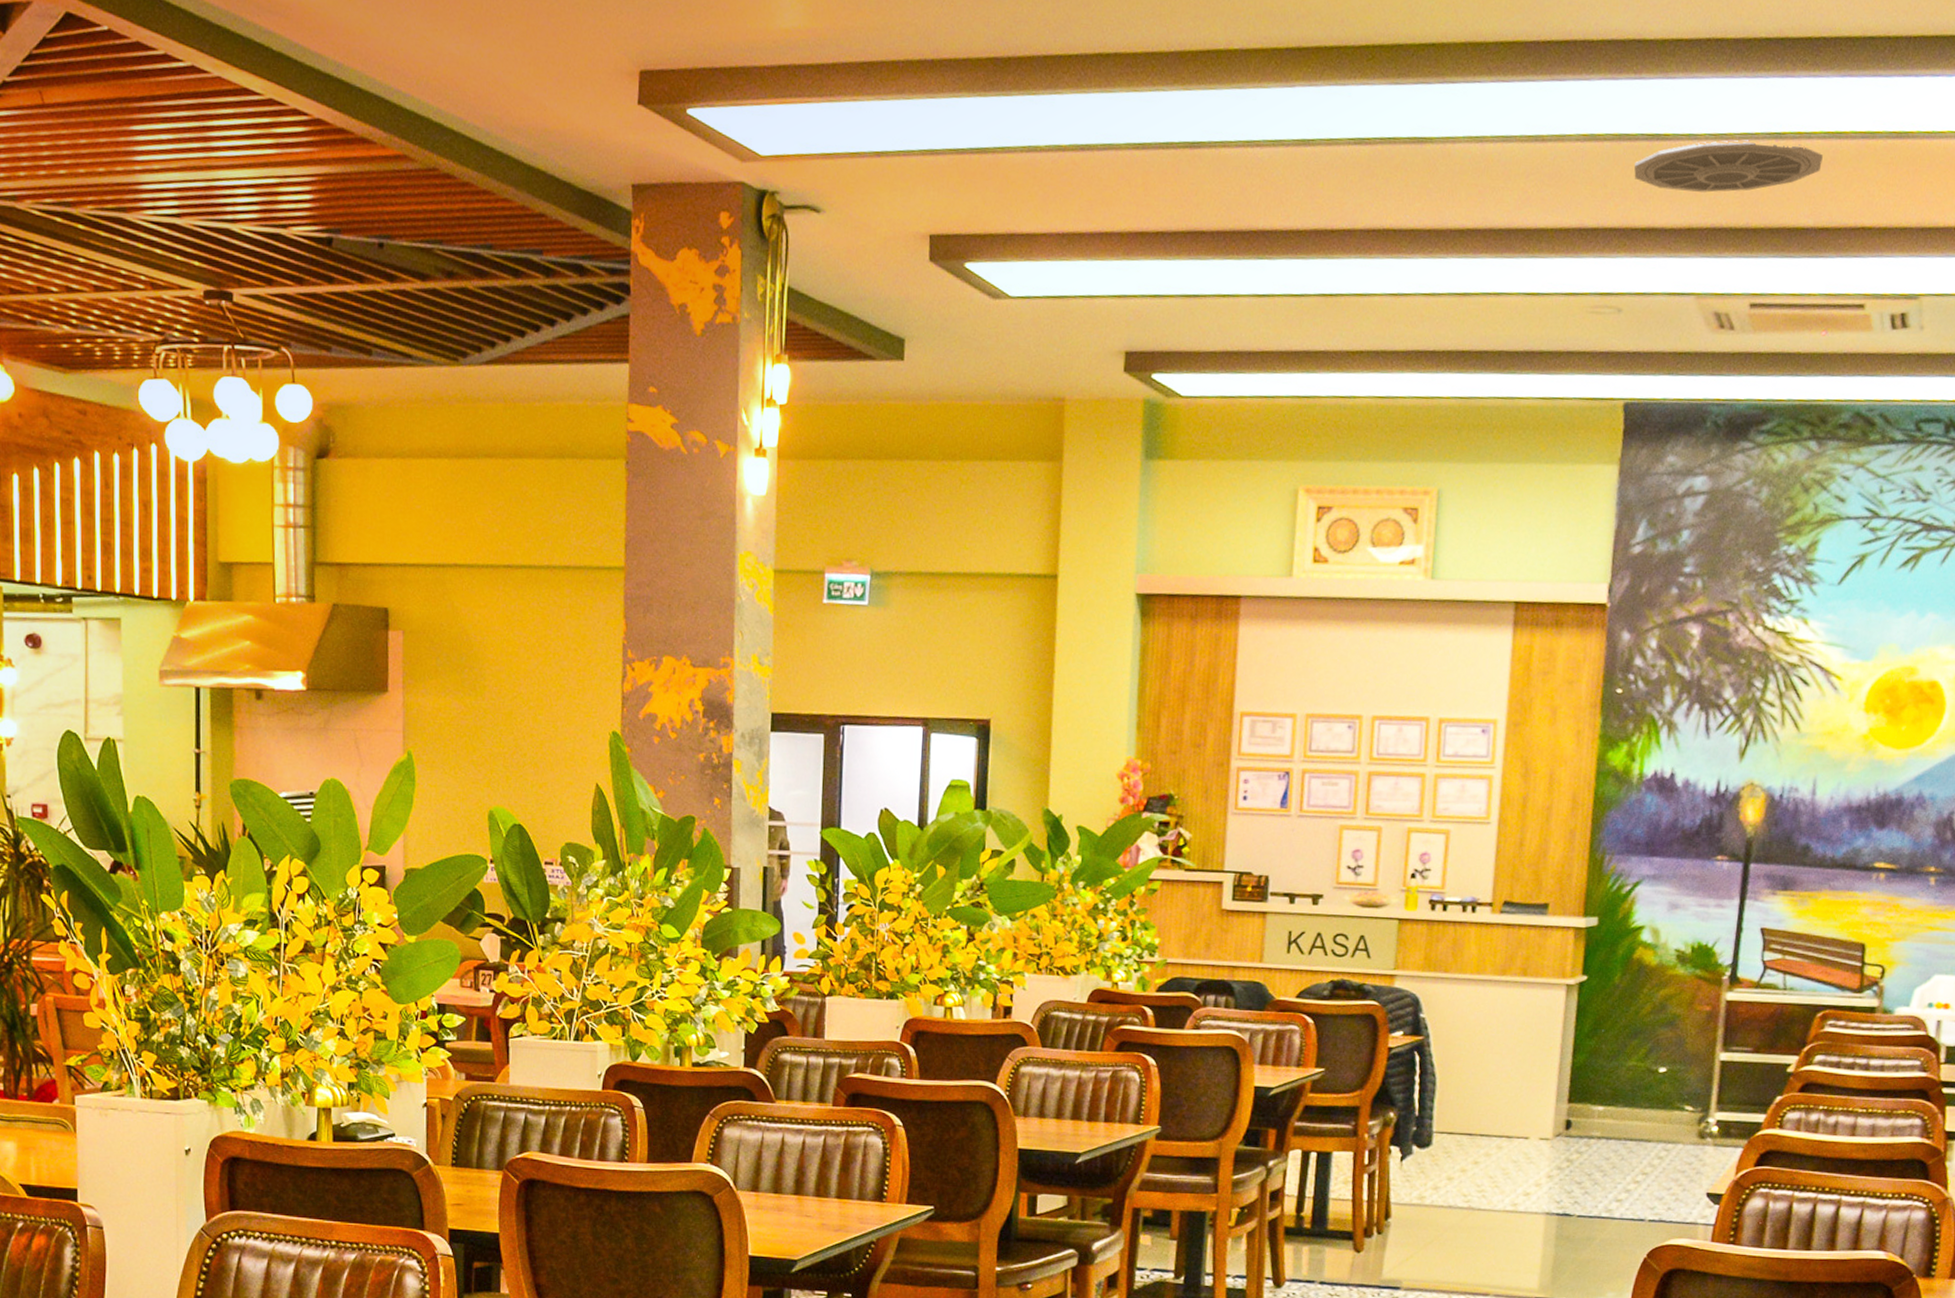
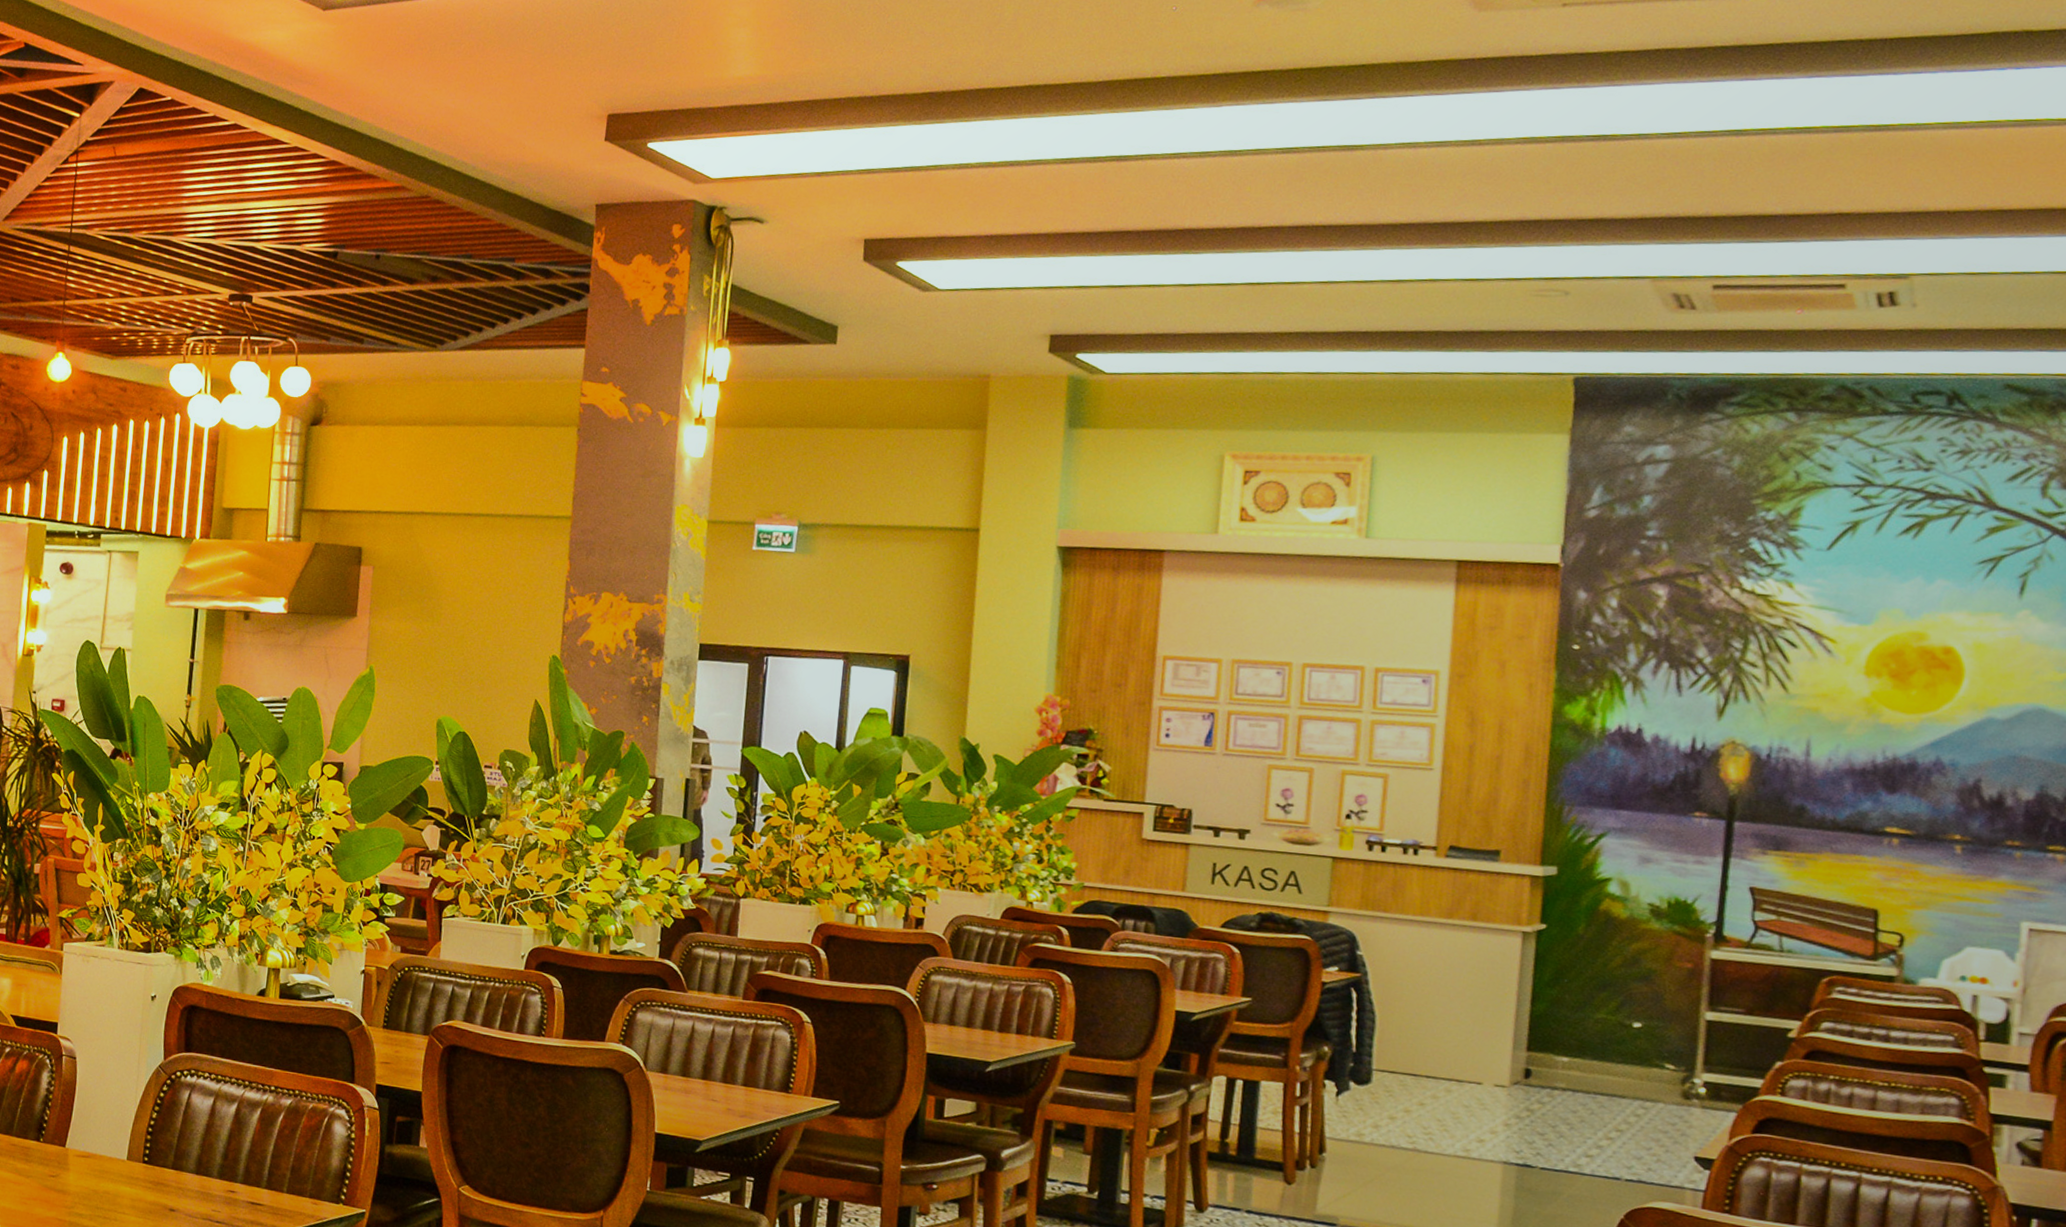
ceiling vent: present [1633,140,1823,193] -> none [1579,137,1791,186]

